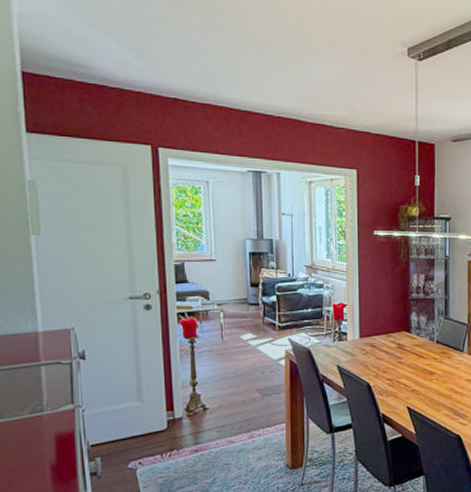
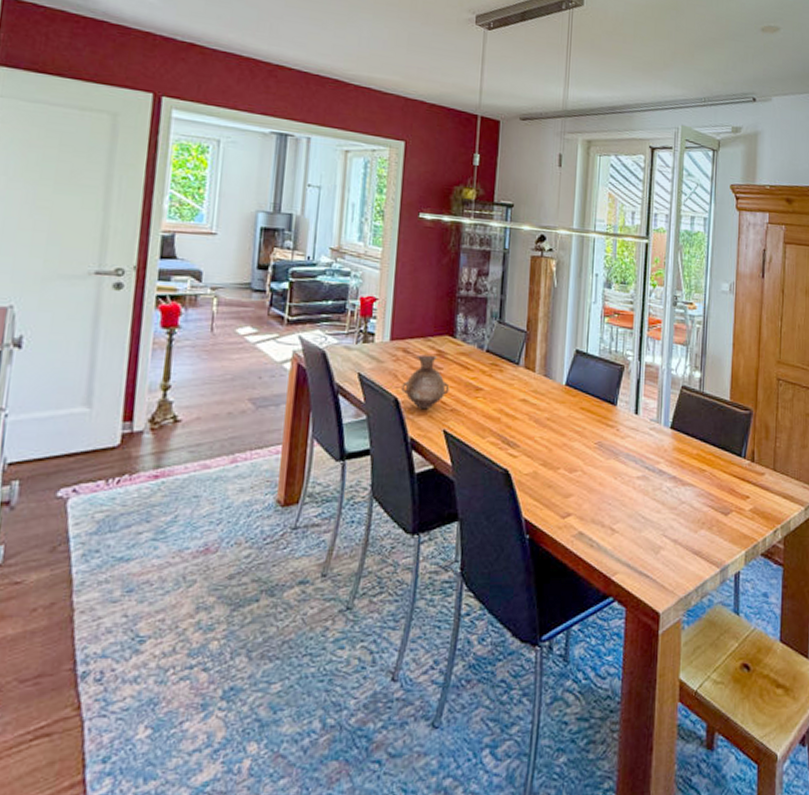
vase: none [372,348,409,391] -> present [401,354,450,410]

